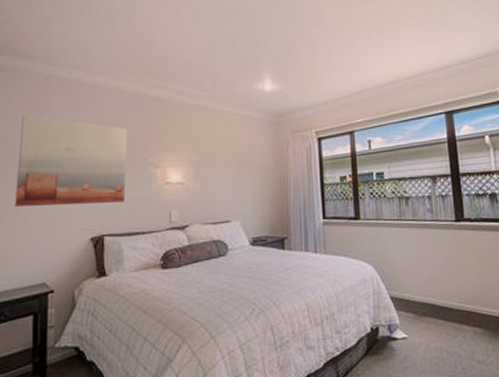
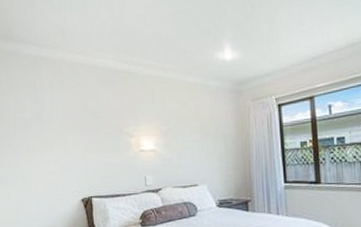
wall art: present [15,115,128,207] -> none [19,93,106,172]

